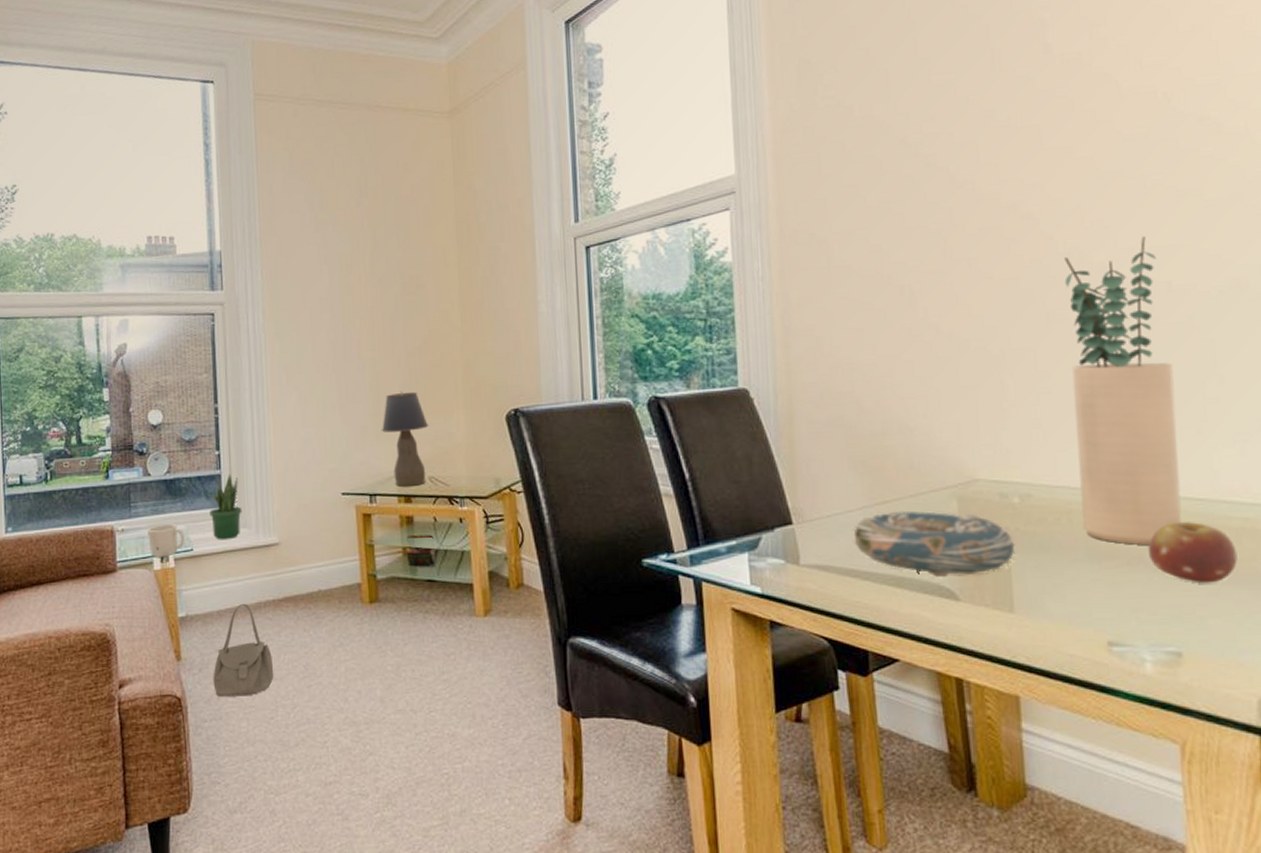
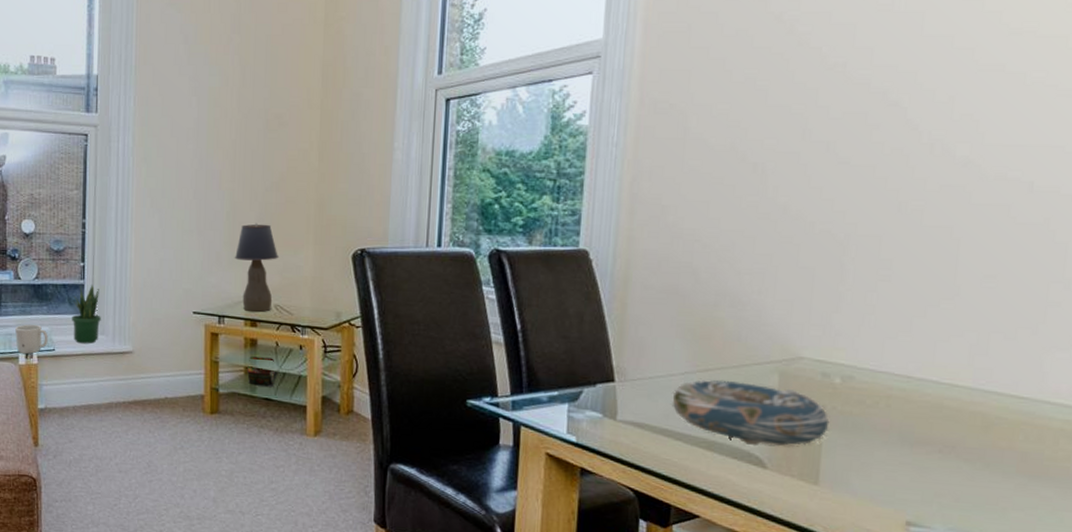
handbag: present [213,603,274,697] -> none [65,402,120,484]
vase: present [1064,236,1182,545] -> none [900,134,1023,435]
fruit: present [1148,522,1238,584] -> none [962,417,1052,478]

